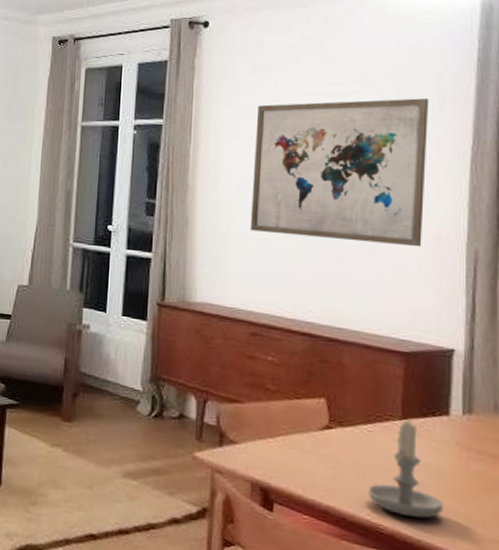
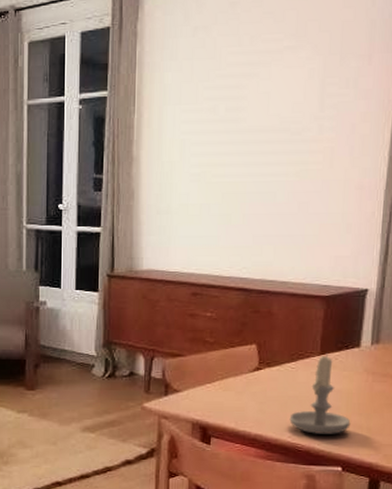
wall art: present [251,98,429,248] -> none [192,49,360,199]

